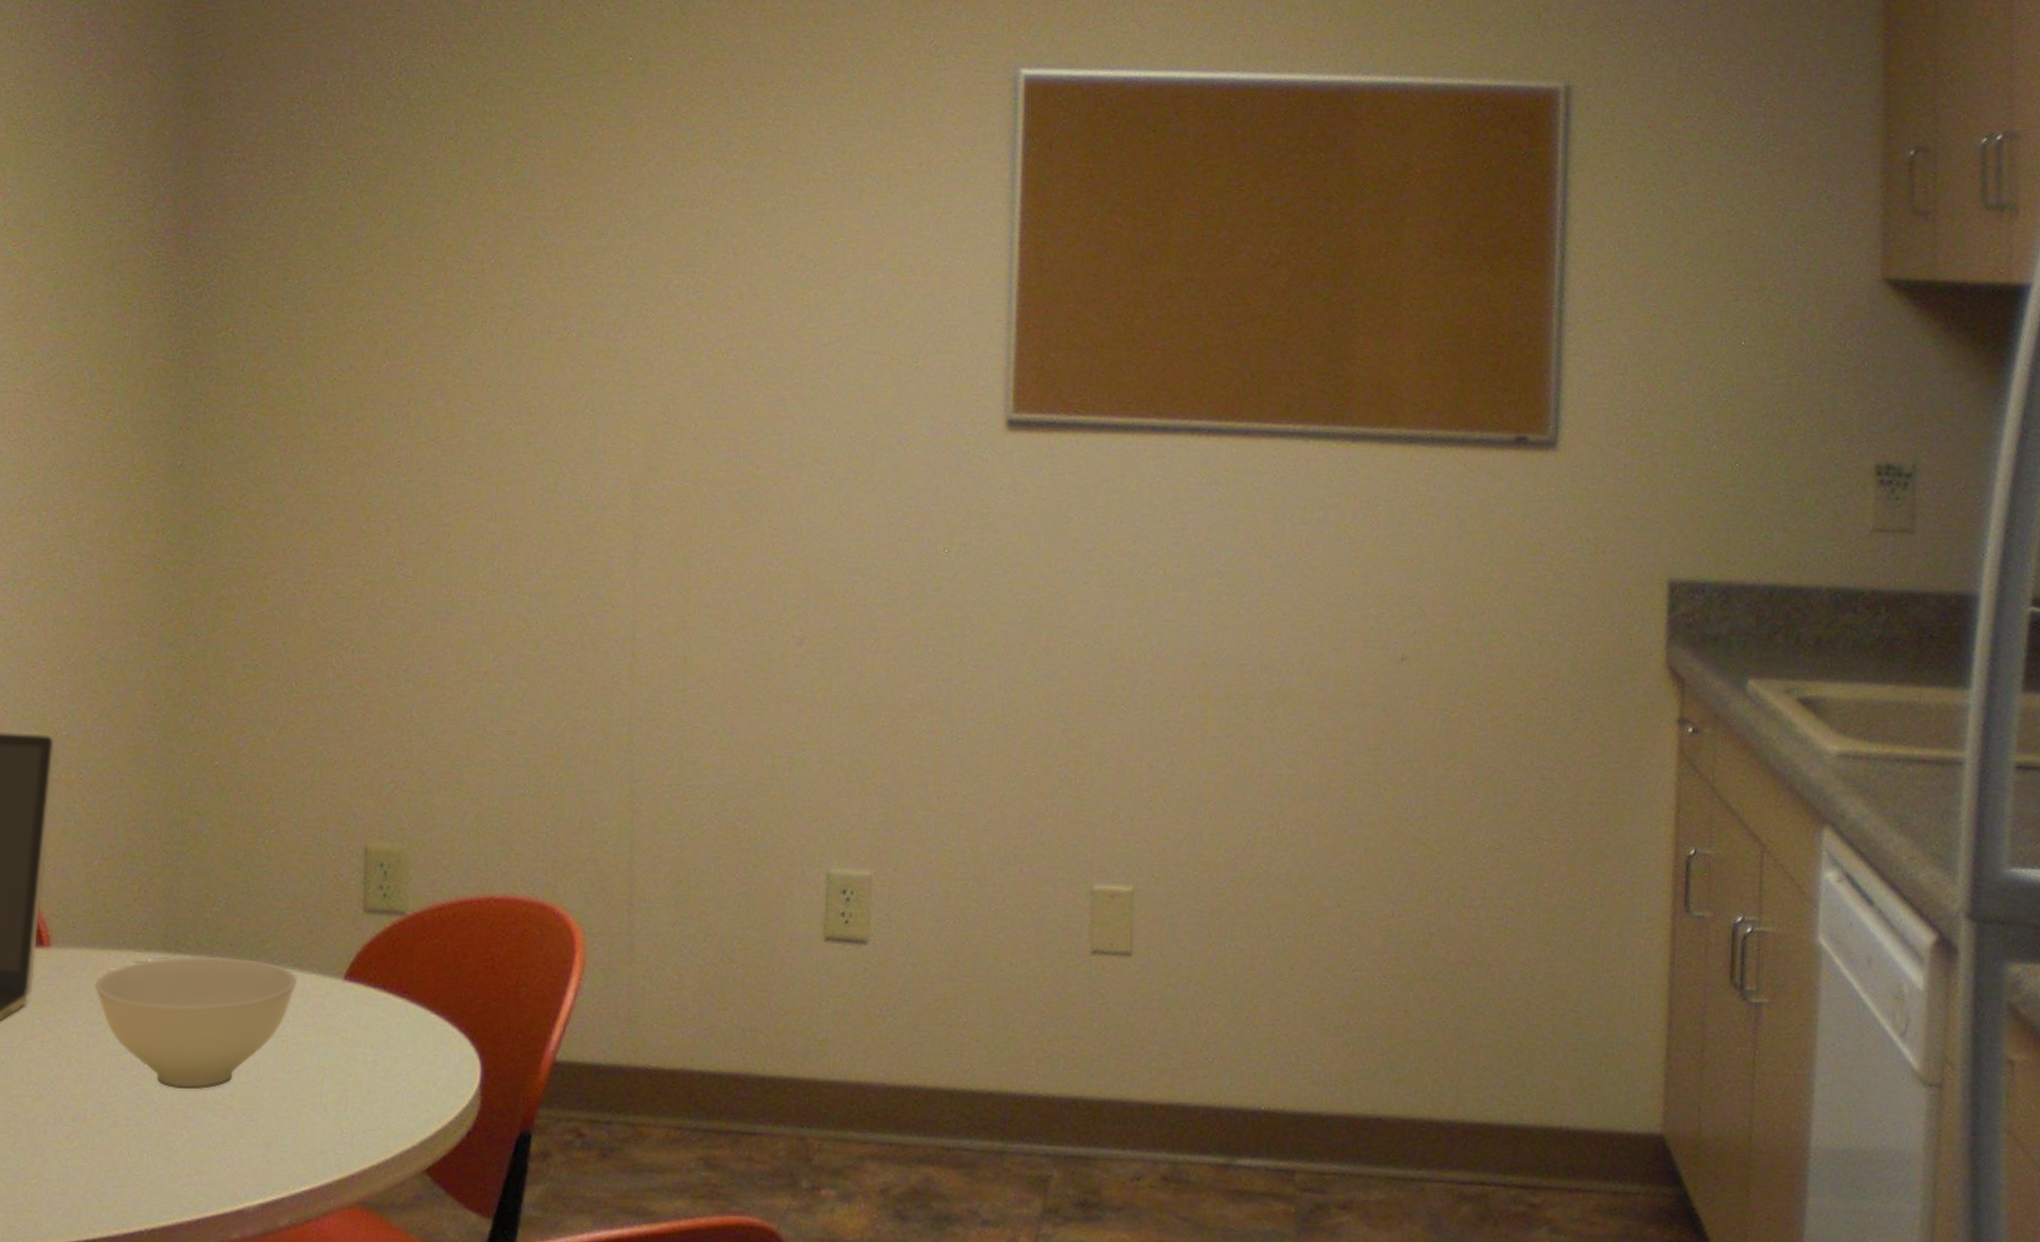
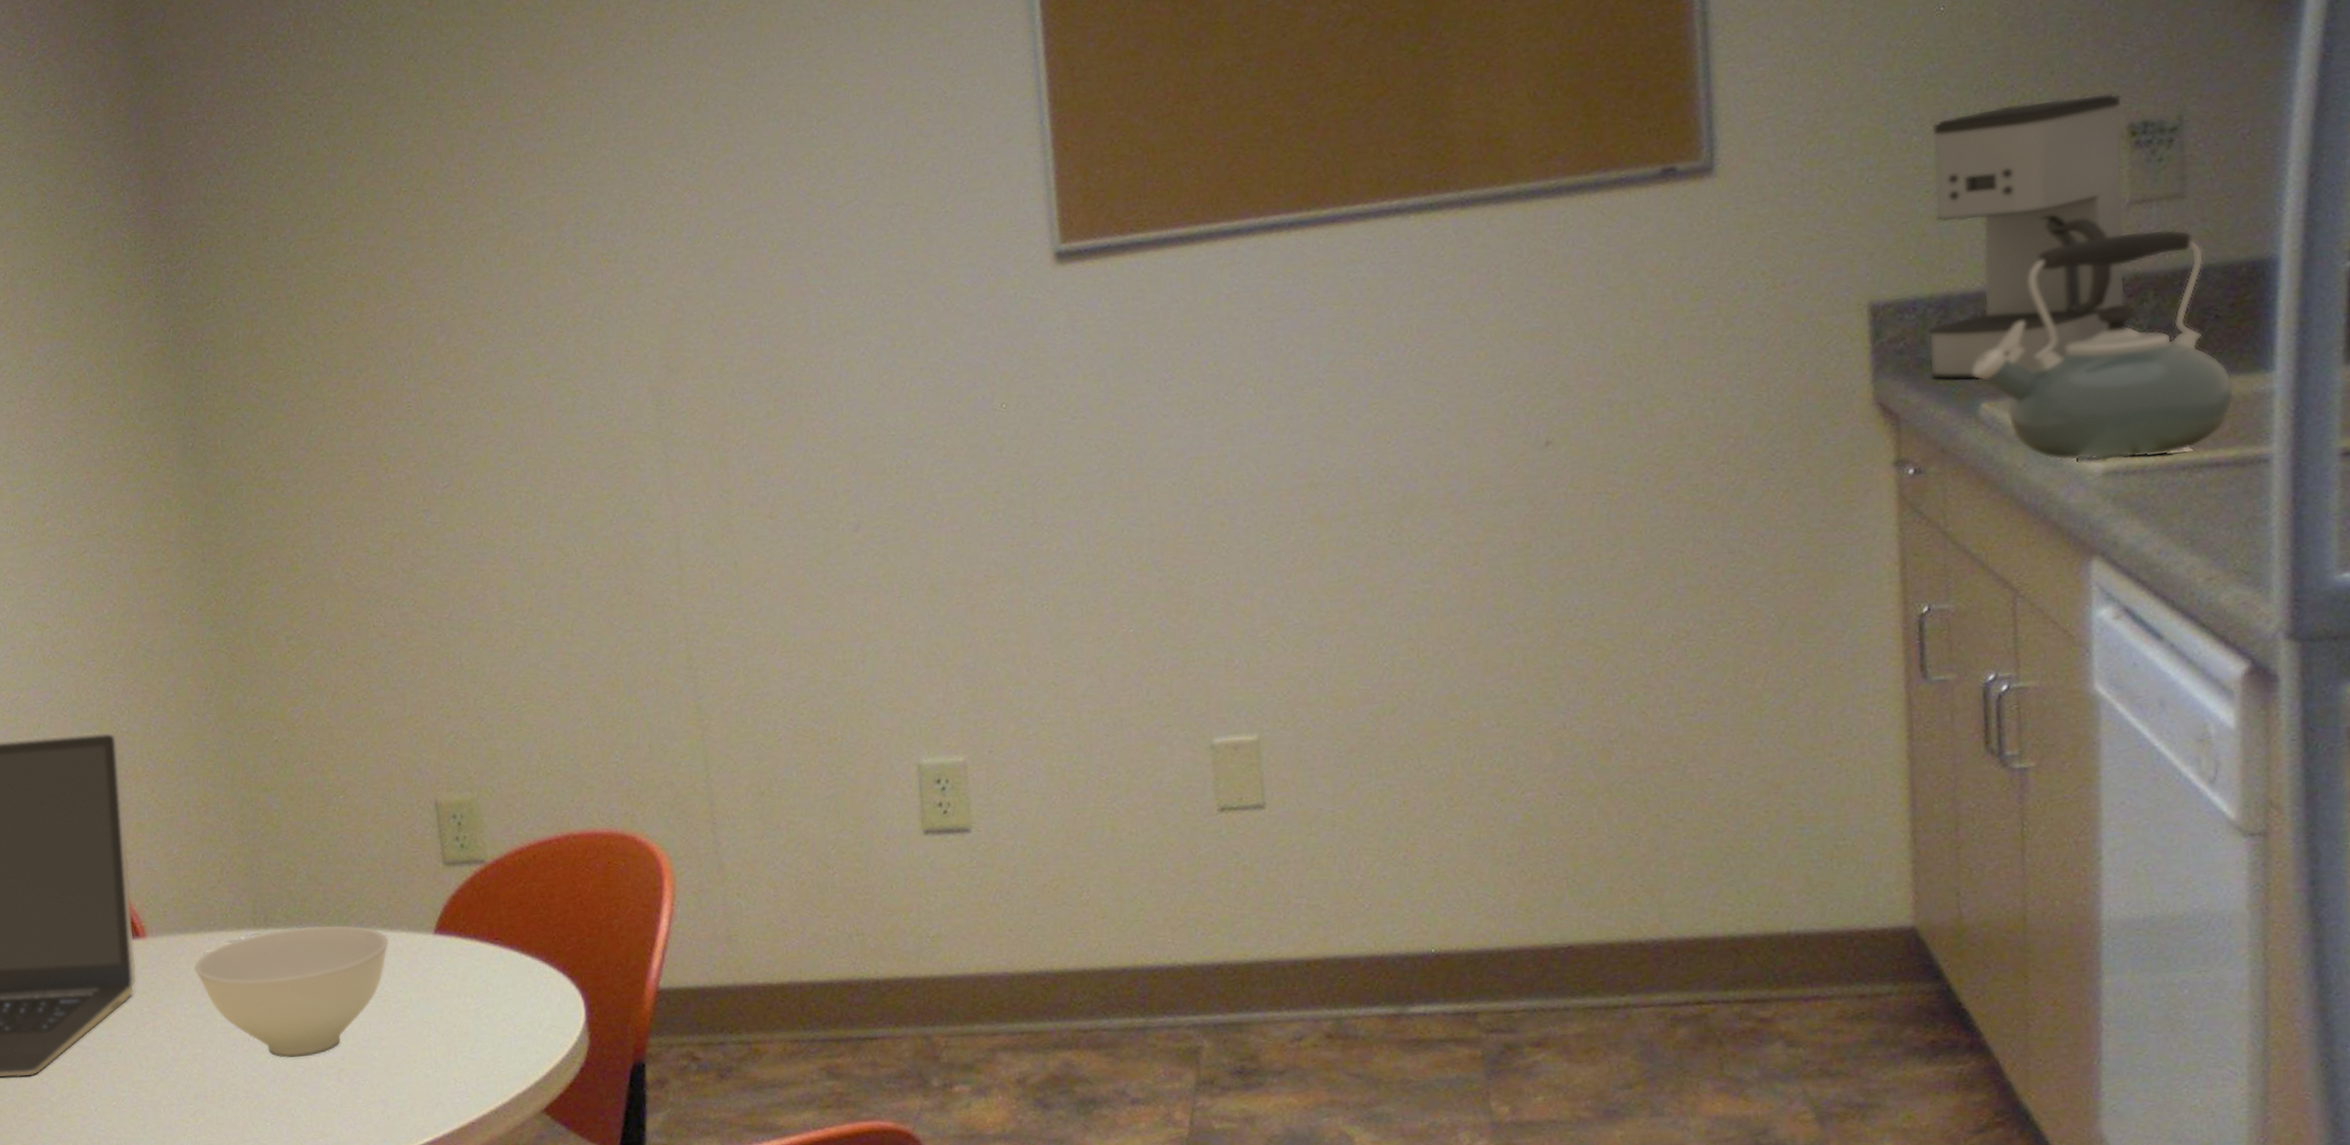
coffee maker: none [1711,433,1871,659] -> present [1927,94,2125,380]
kettle: none [1743,554,1940,745] -> present [1971,229,2234,461]

